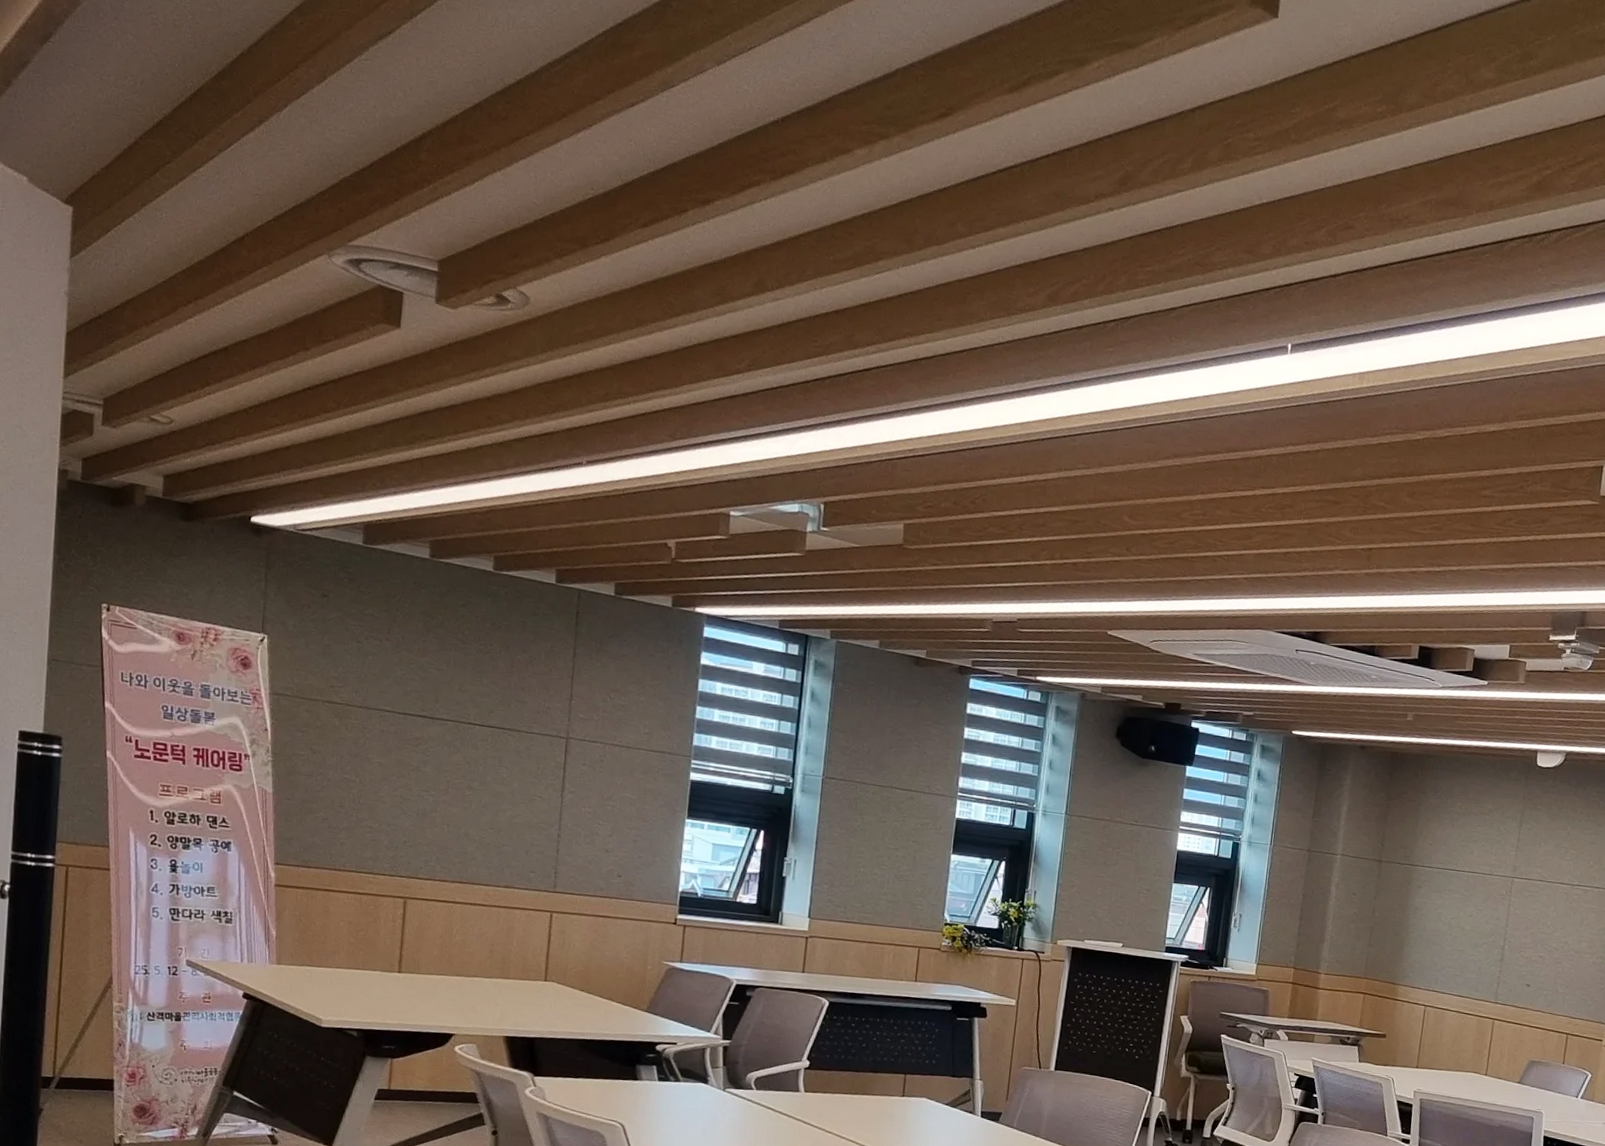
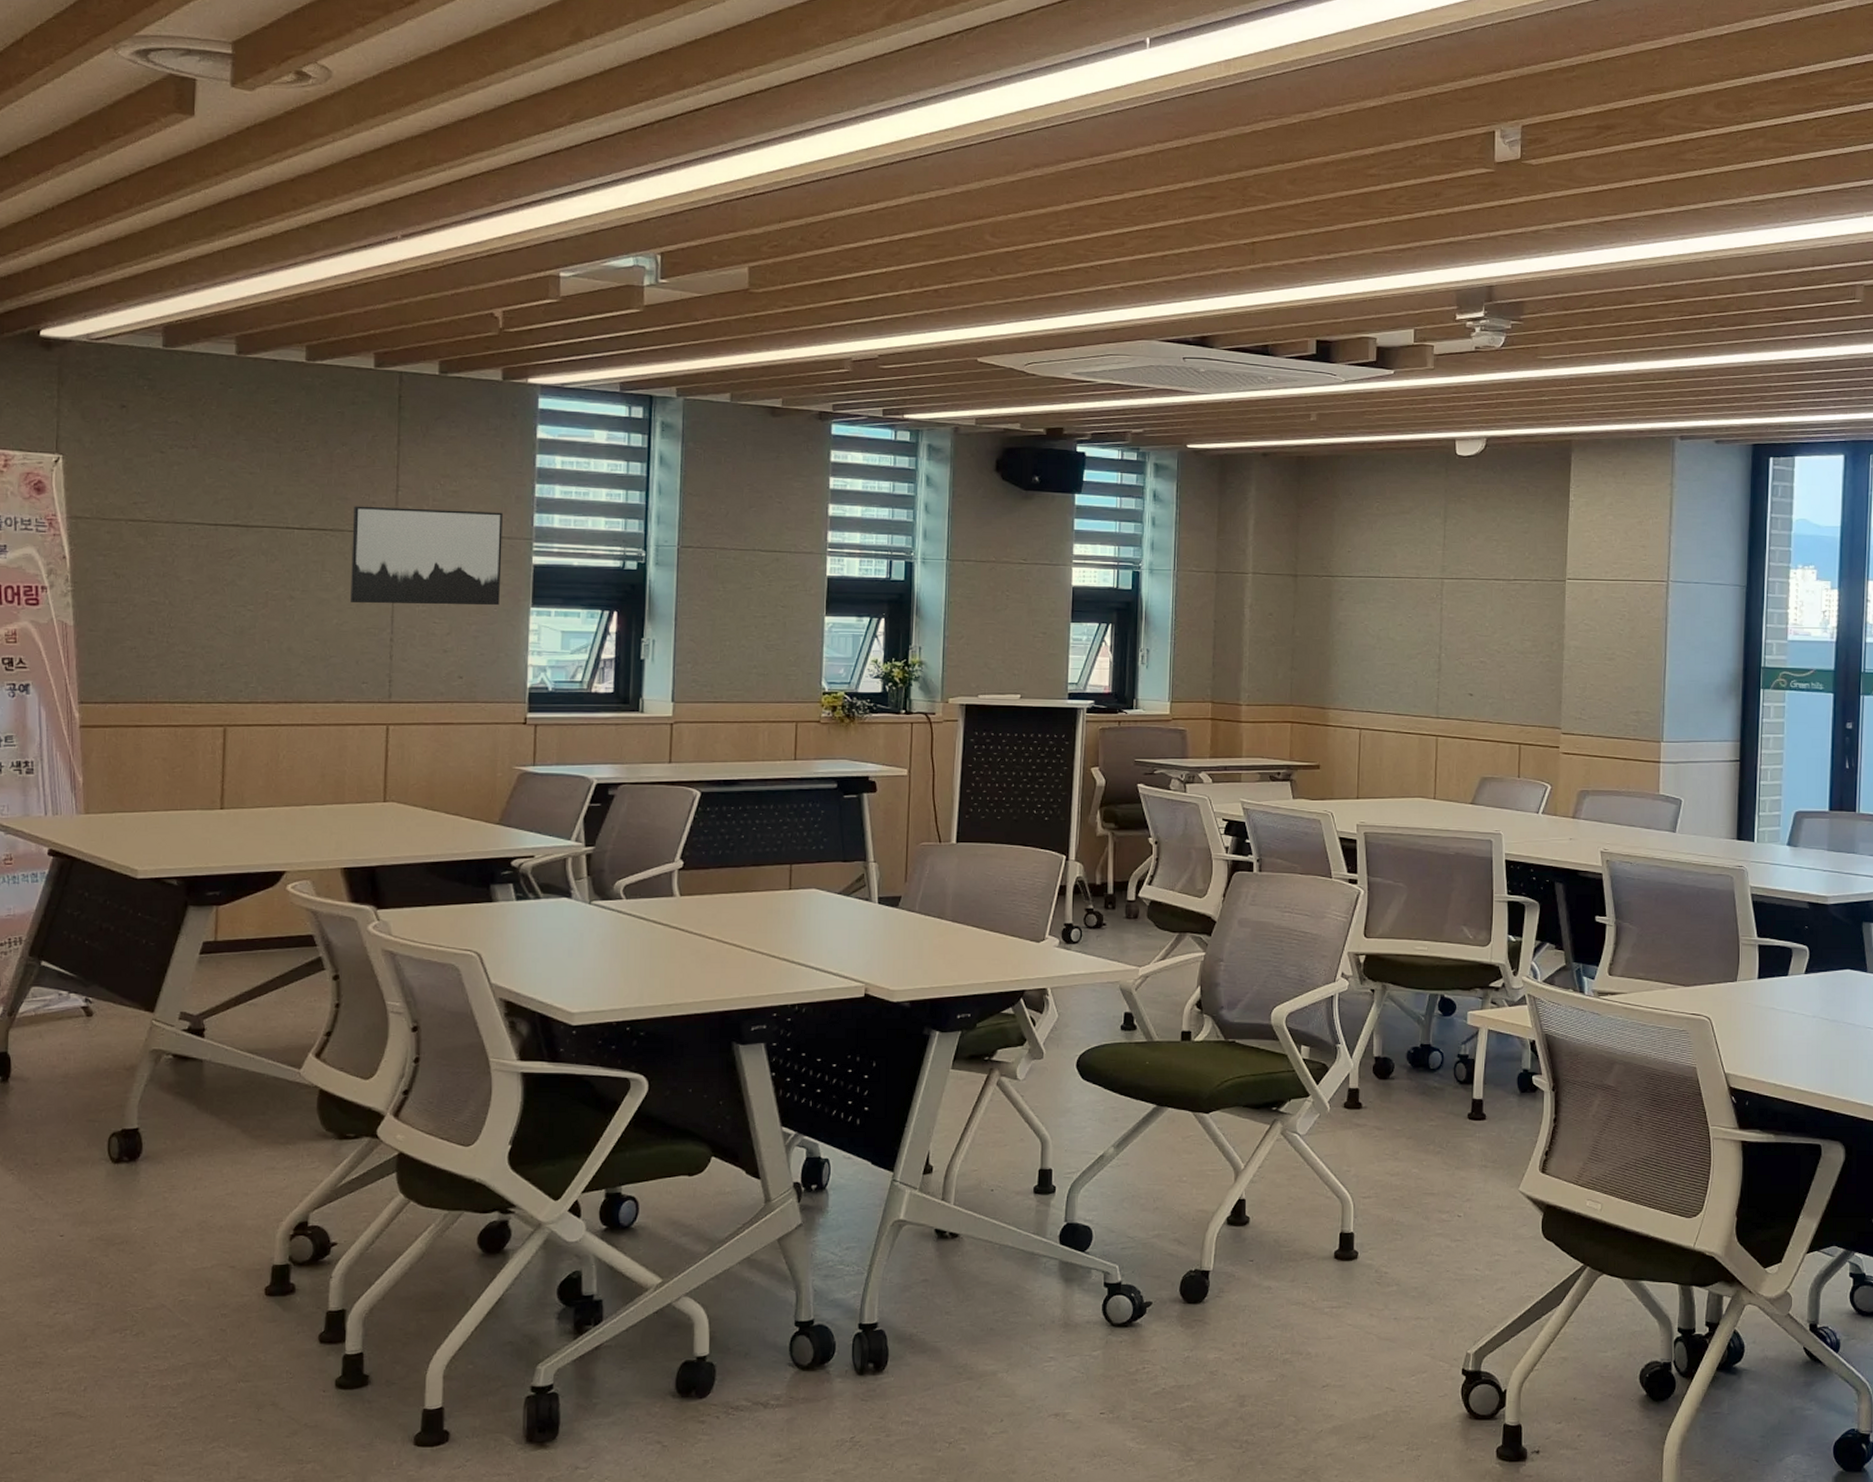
wall art: none [524,709,666,815] -> present [351,506,503,606]

